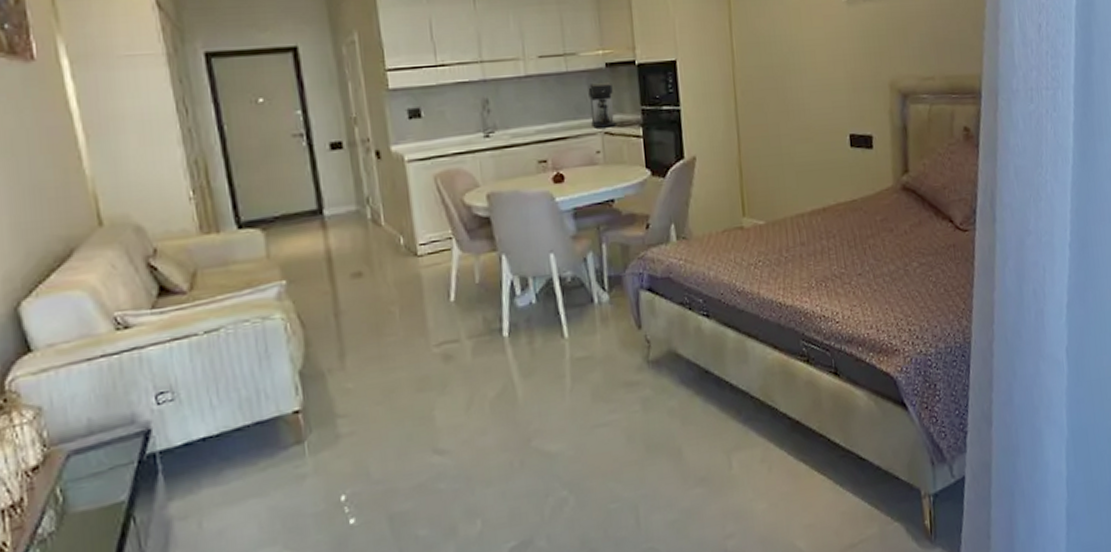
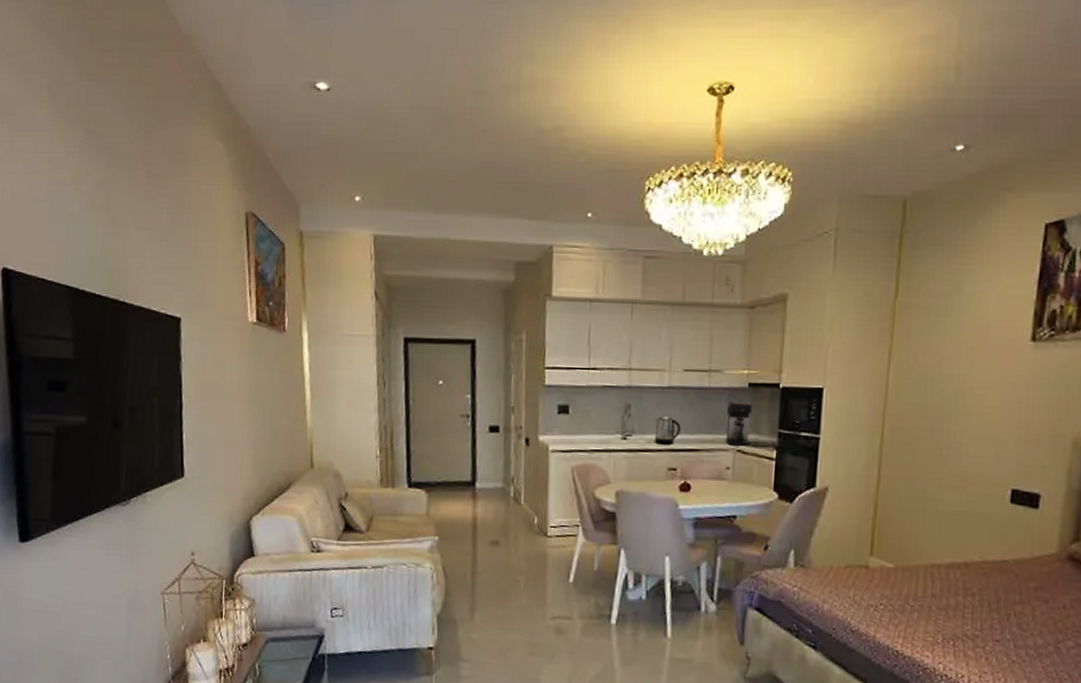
kettle: none [517,107,545,138] -> present [654,416,681,445]

